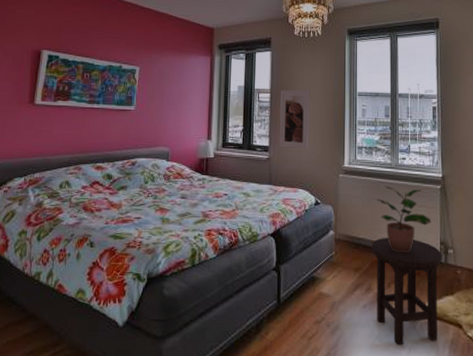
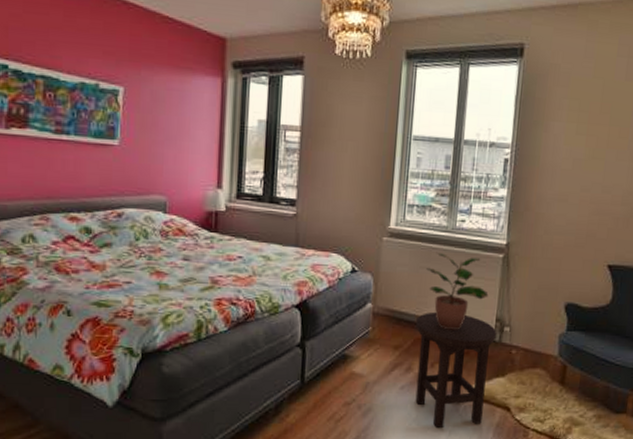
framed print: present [280,89,310,149] -> none [310,128,352,205]

